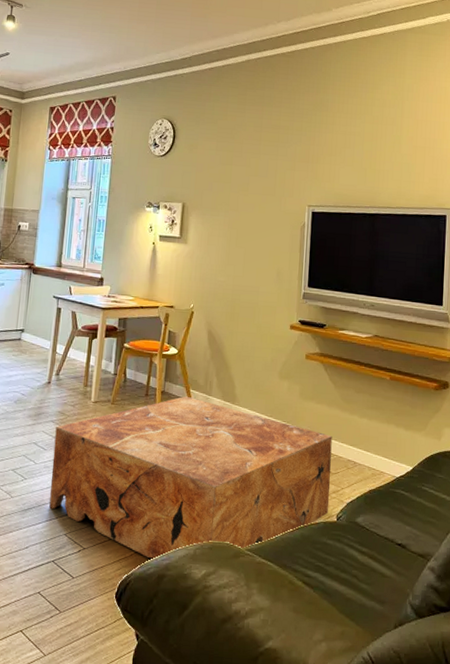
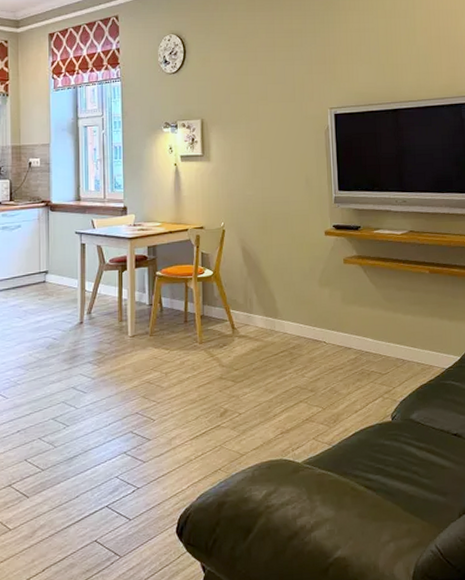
coffee table: present [49,396,332,561] -> none [94,317,383,488]

